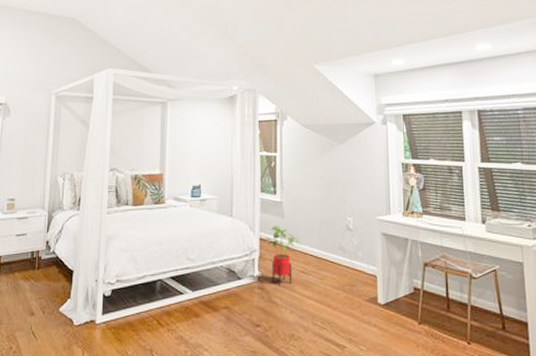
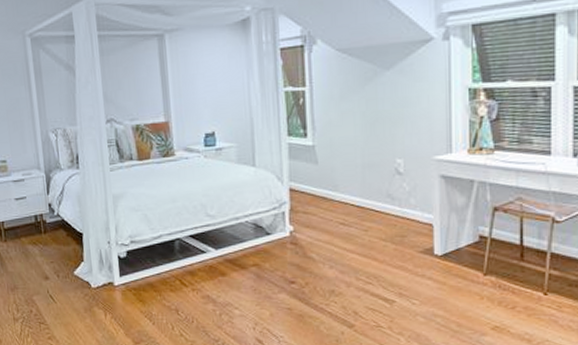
house plant: present [263,226,301,285] -> none [294,174,339,239]

